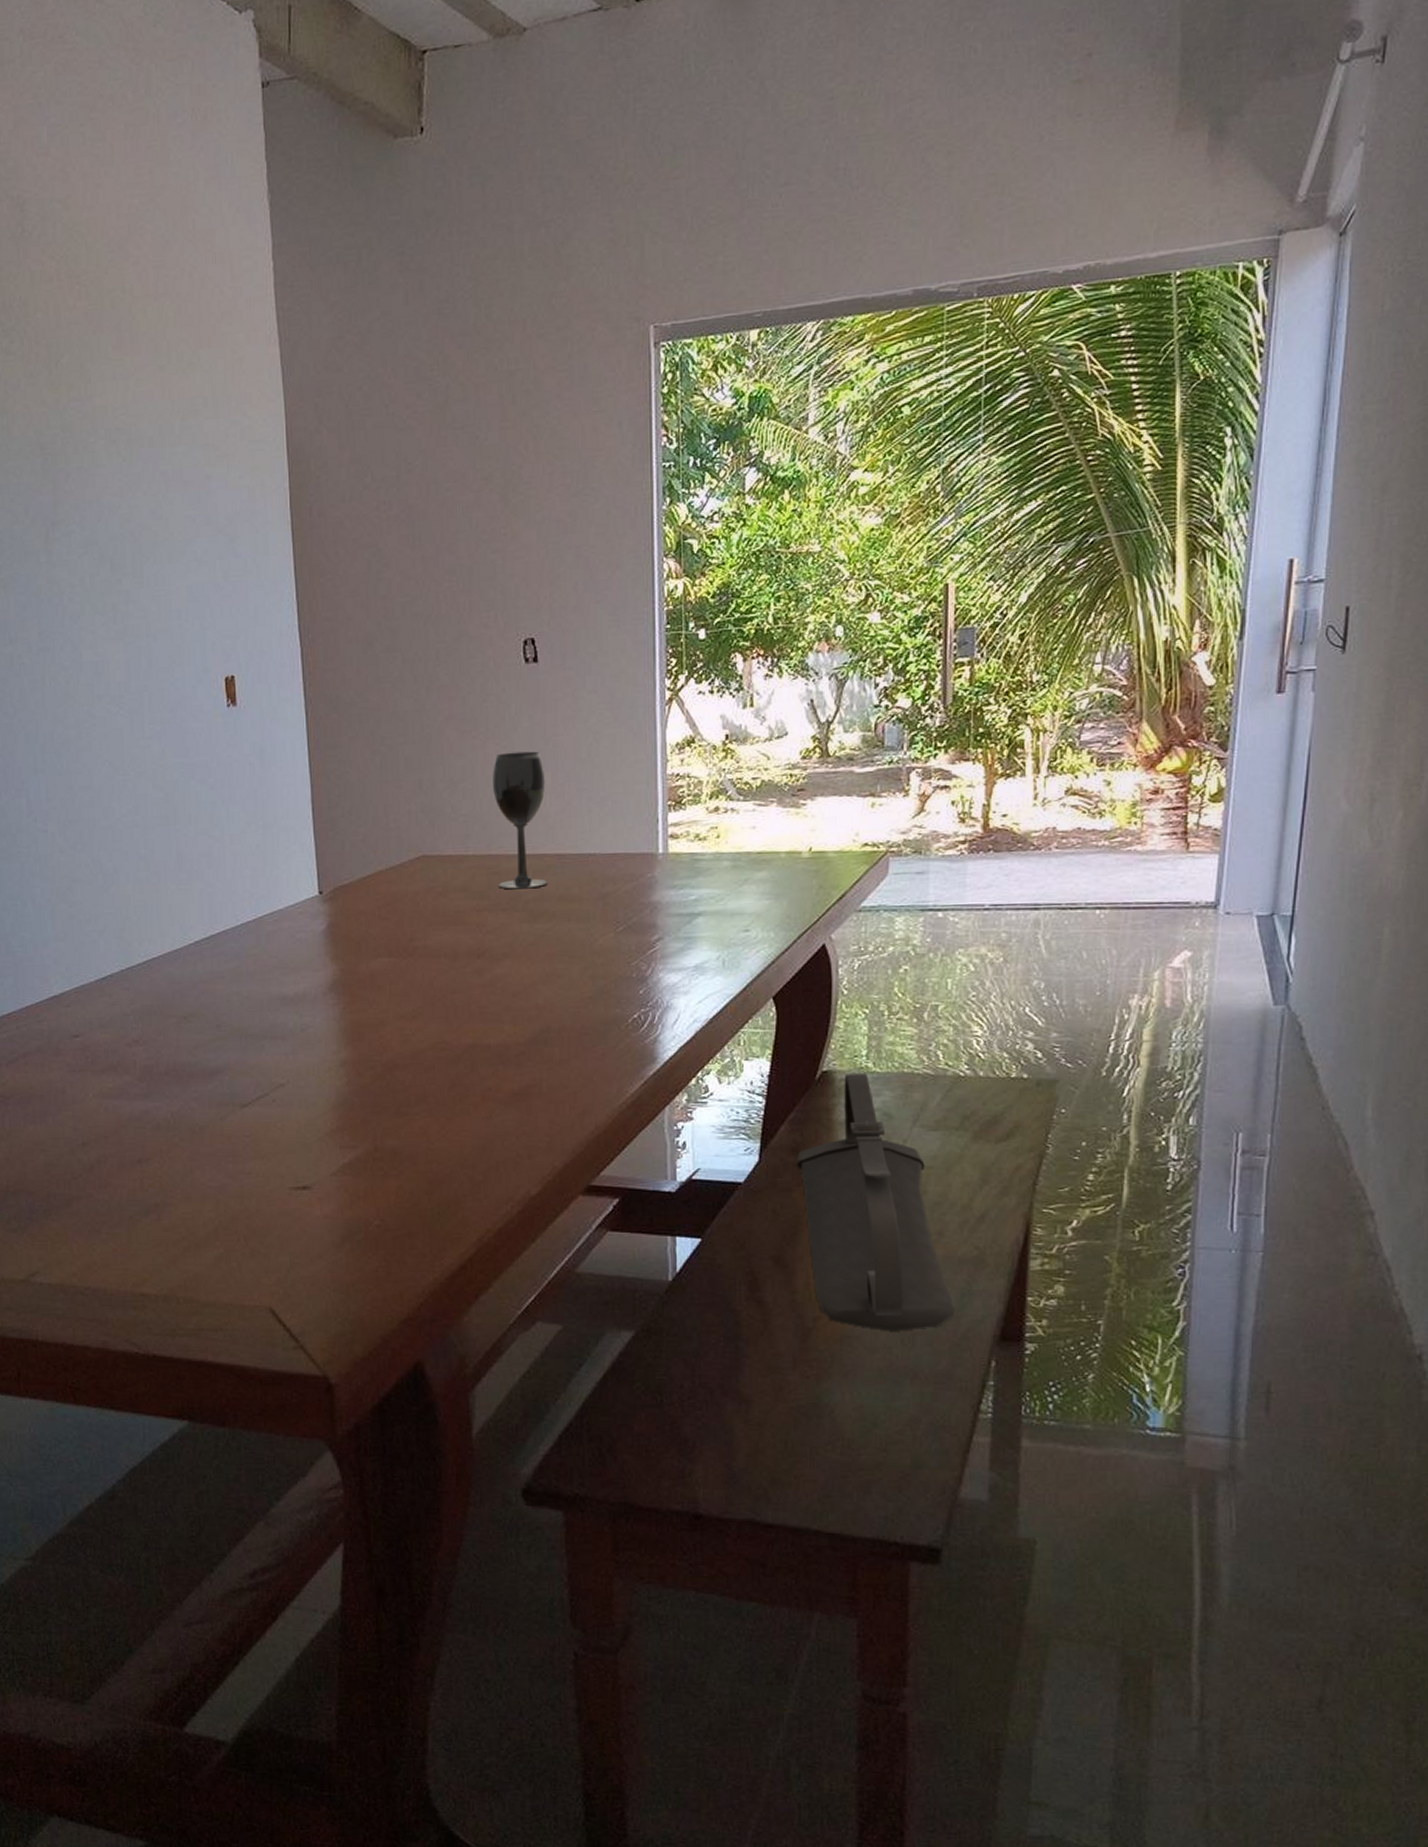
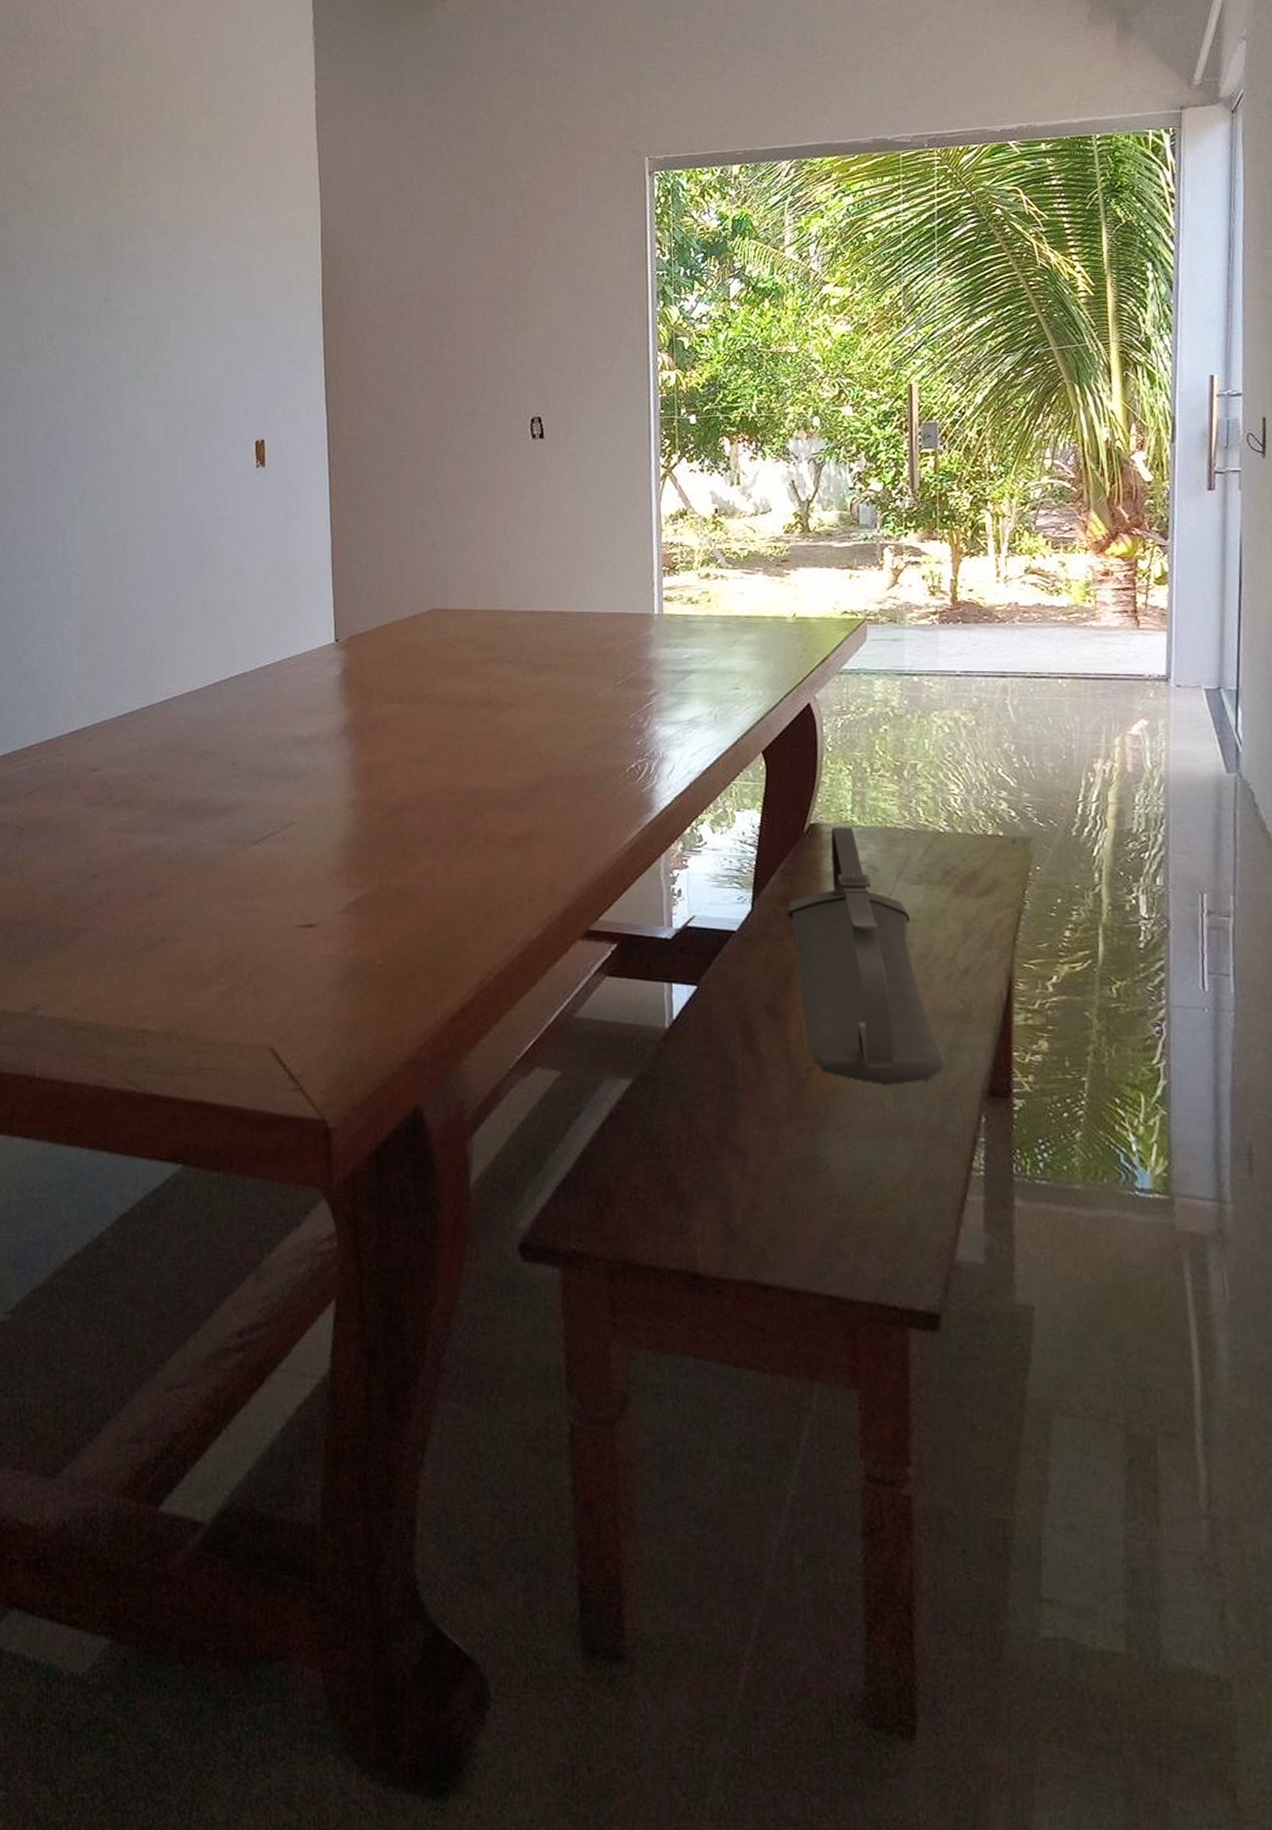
wine glass: present [491,751,548,890] -> none [500,517,551,643]

